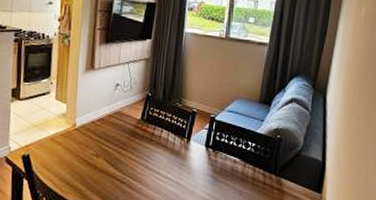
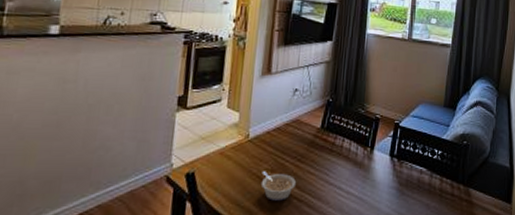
legume: none [87,156,119,182] -> present [260,171,297,201]

